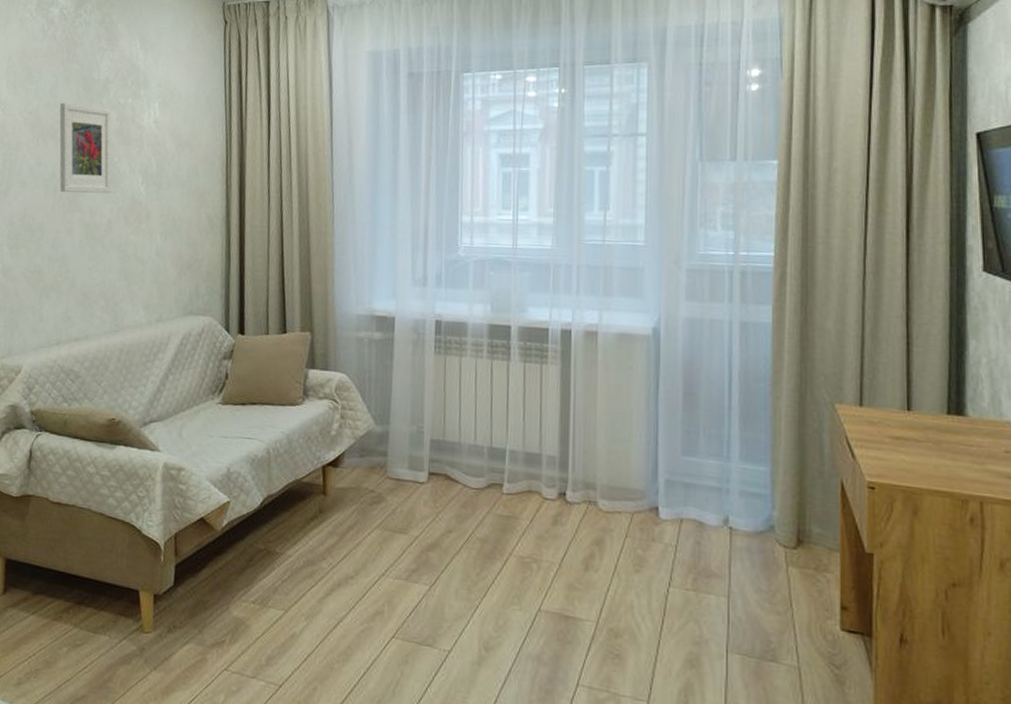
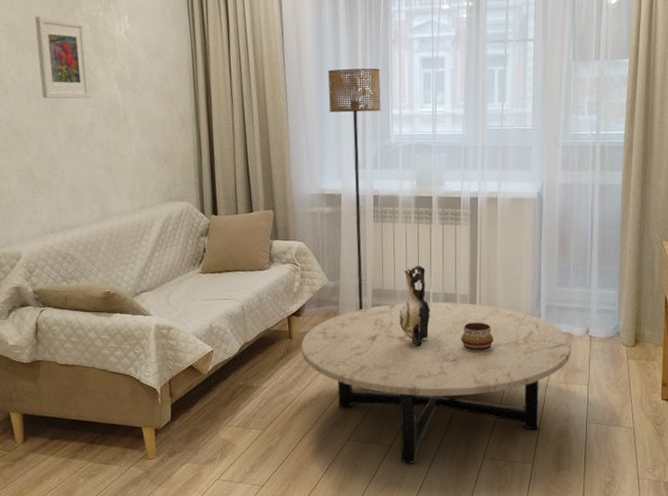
coffee table: none [337,460,702,680] -> present [301,302,571,463]
floor lamp: none [383,165,448,466] -> present [328,68,381,310]
decorative vase: none [464,412,507,522] -> present [399,265,431,348]
decorative bowl: none [547,494,592,535] -> present [461,322,494,351]

